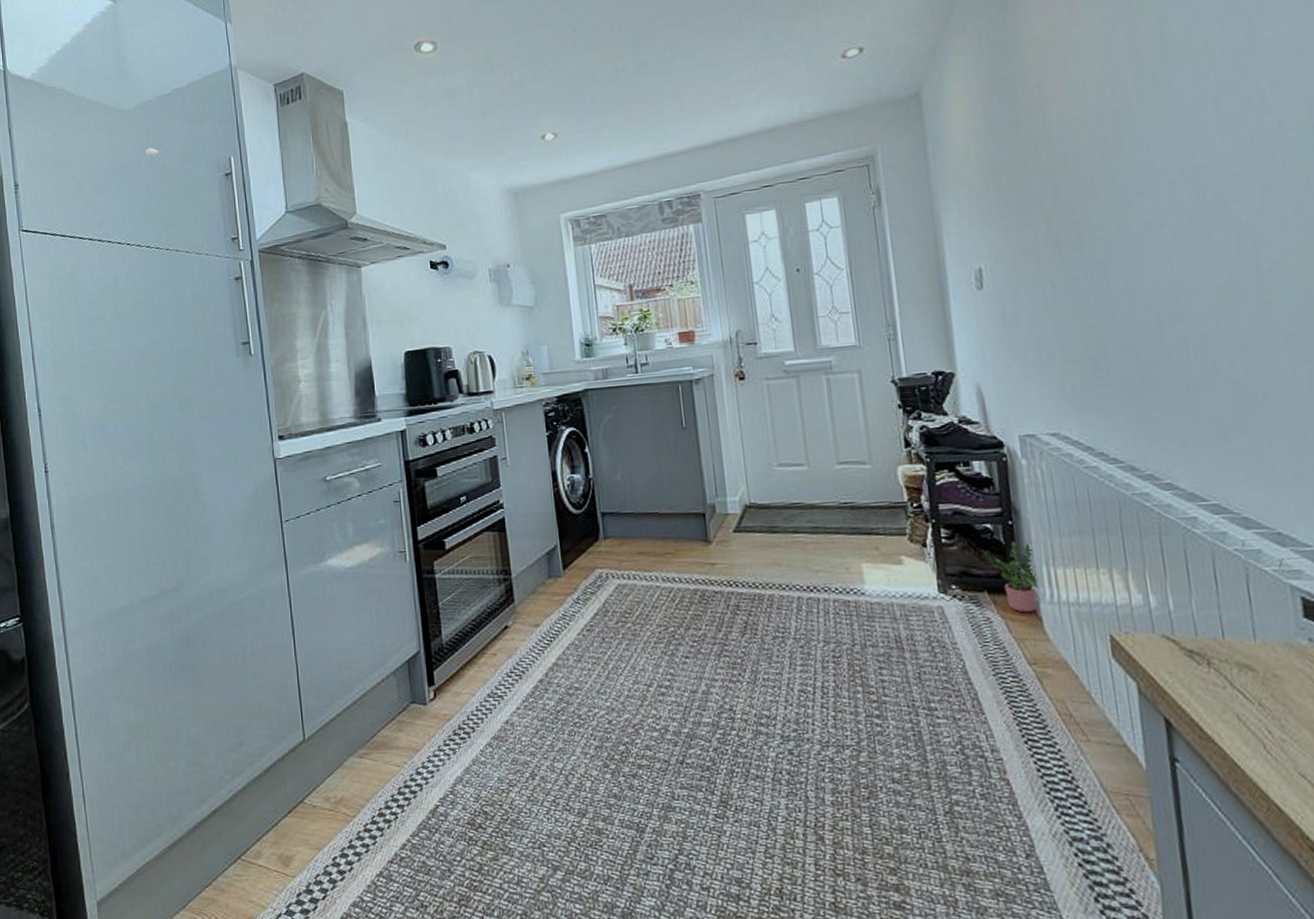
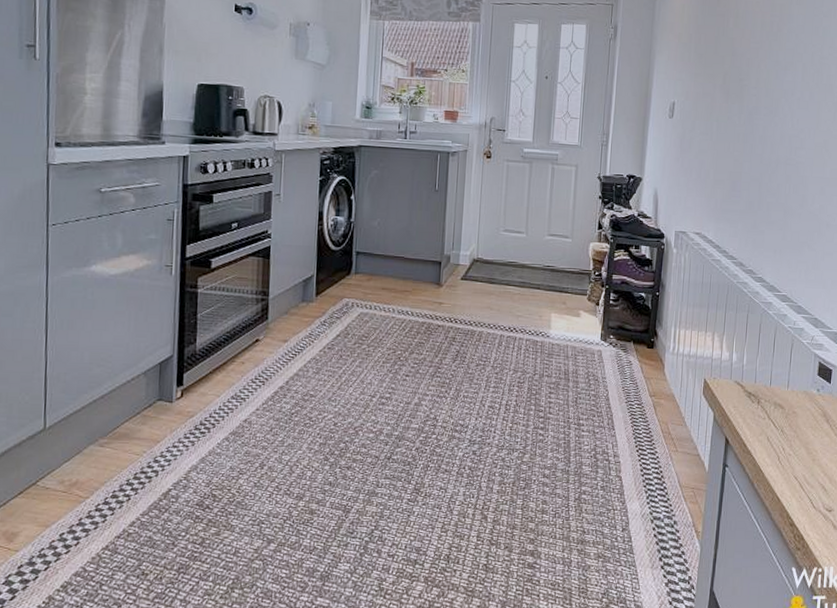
potted plant: present [981,541,1039,613] -> none [635,307,669,360]

